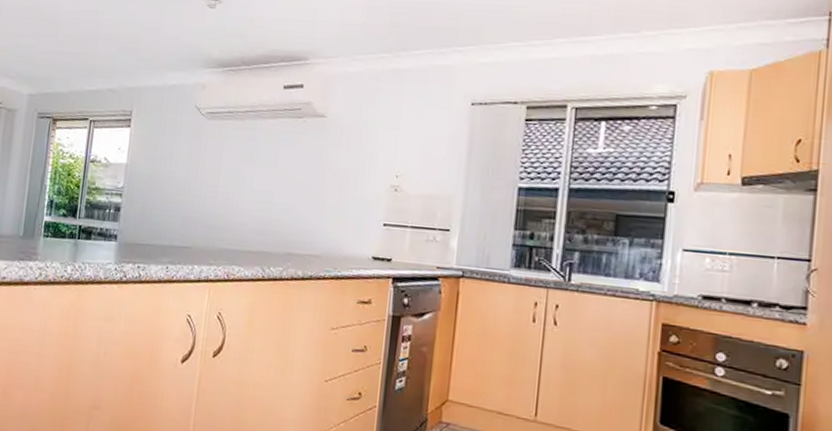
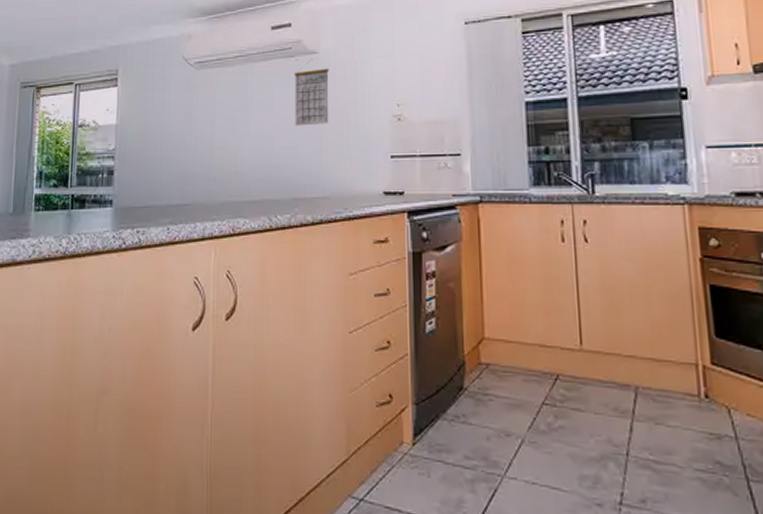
calendar: none [296,121,335,187] -> present [294,58,329,126]

